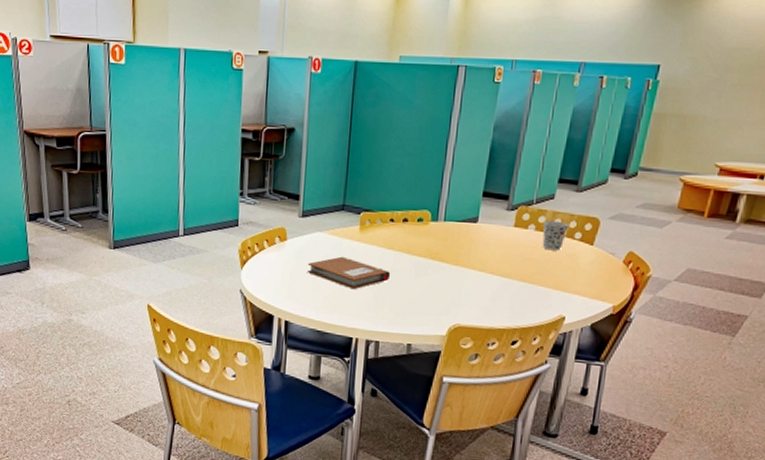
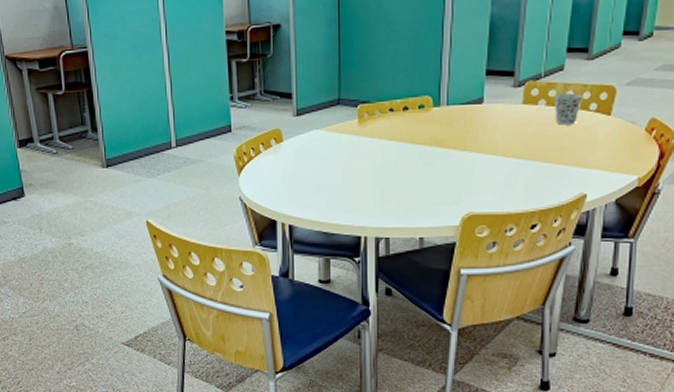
notebook: present [306,256,391,290] -> none [306,153,395,186]

